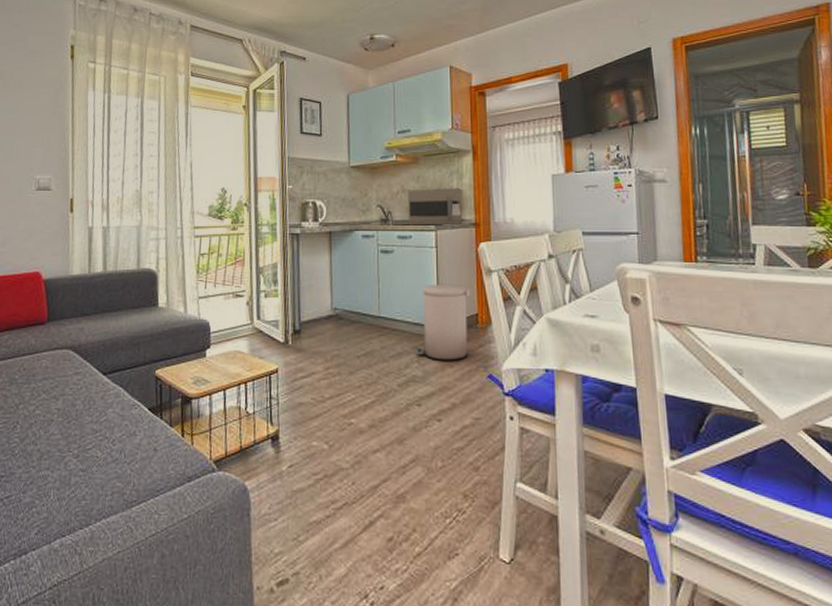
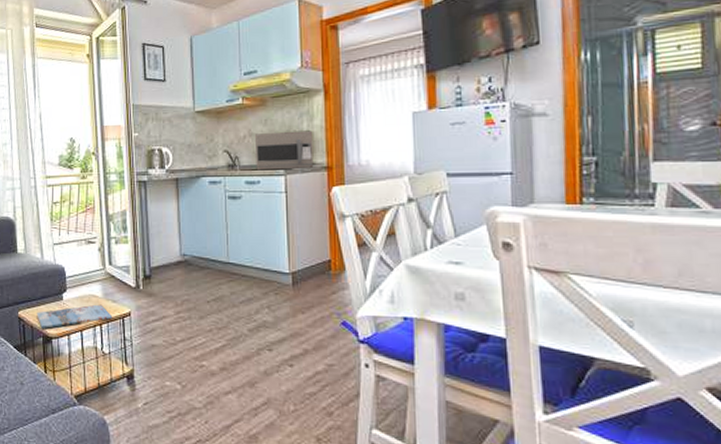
magazine: none [176,361,258,388] -> present [37,304,112,328]
pedal bin: present [415,284,471,362] -> none [265,229,323,309]

